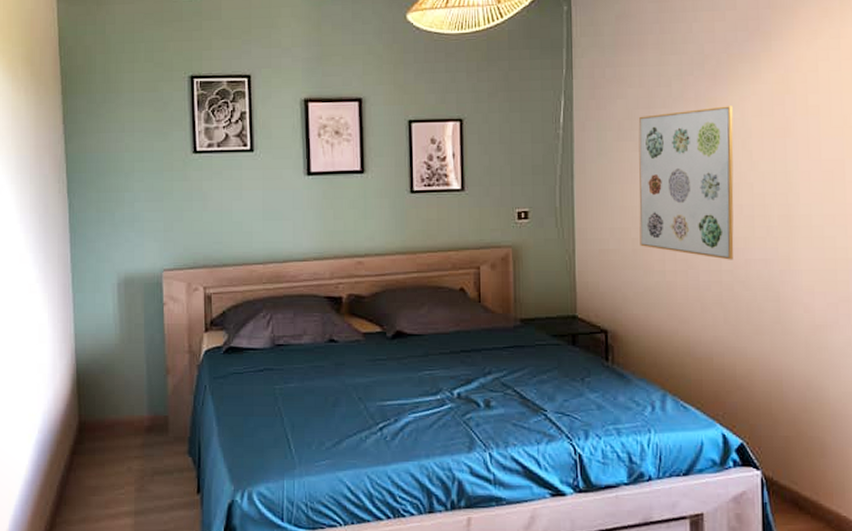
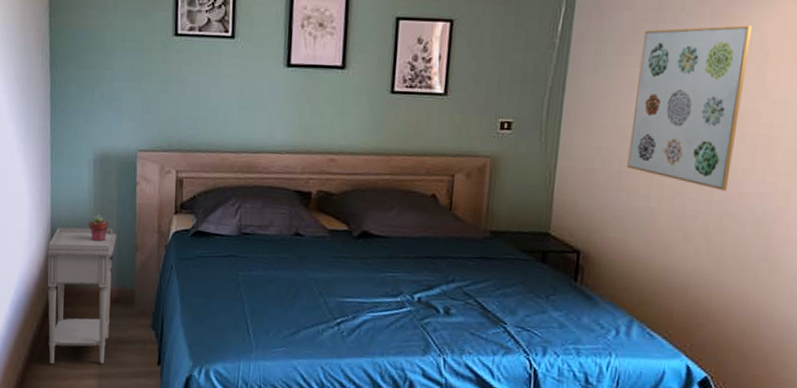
nightstand: none [73,353,147,505] -> present [47,227,117,364]
potted succulent: none [115,340,137,368] -> present [88,214,109,242]

